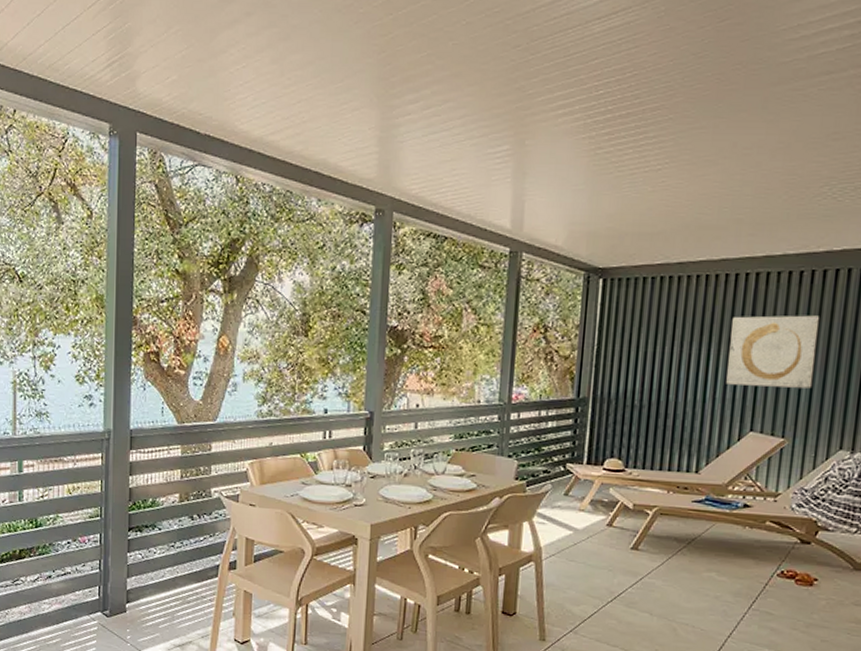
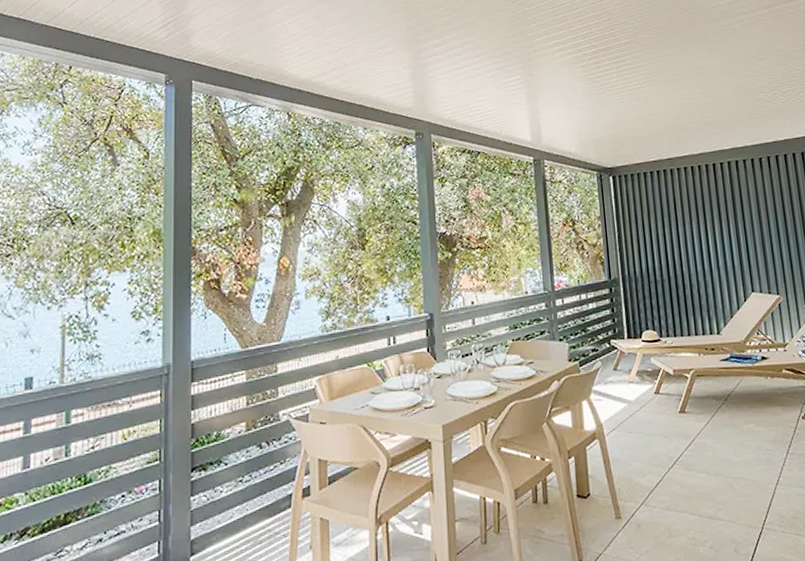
wall art: present [726,315,819,388] -> none [718,192,790,254]

